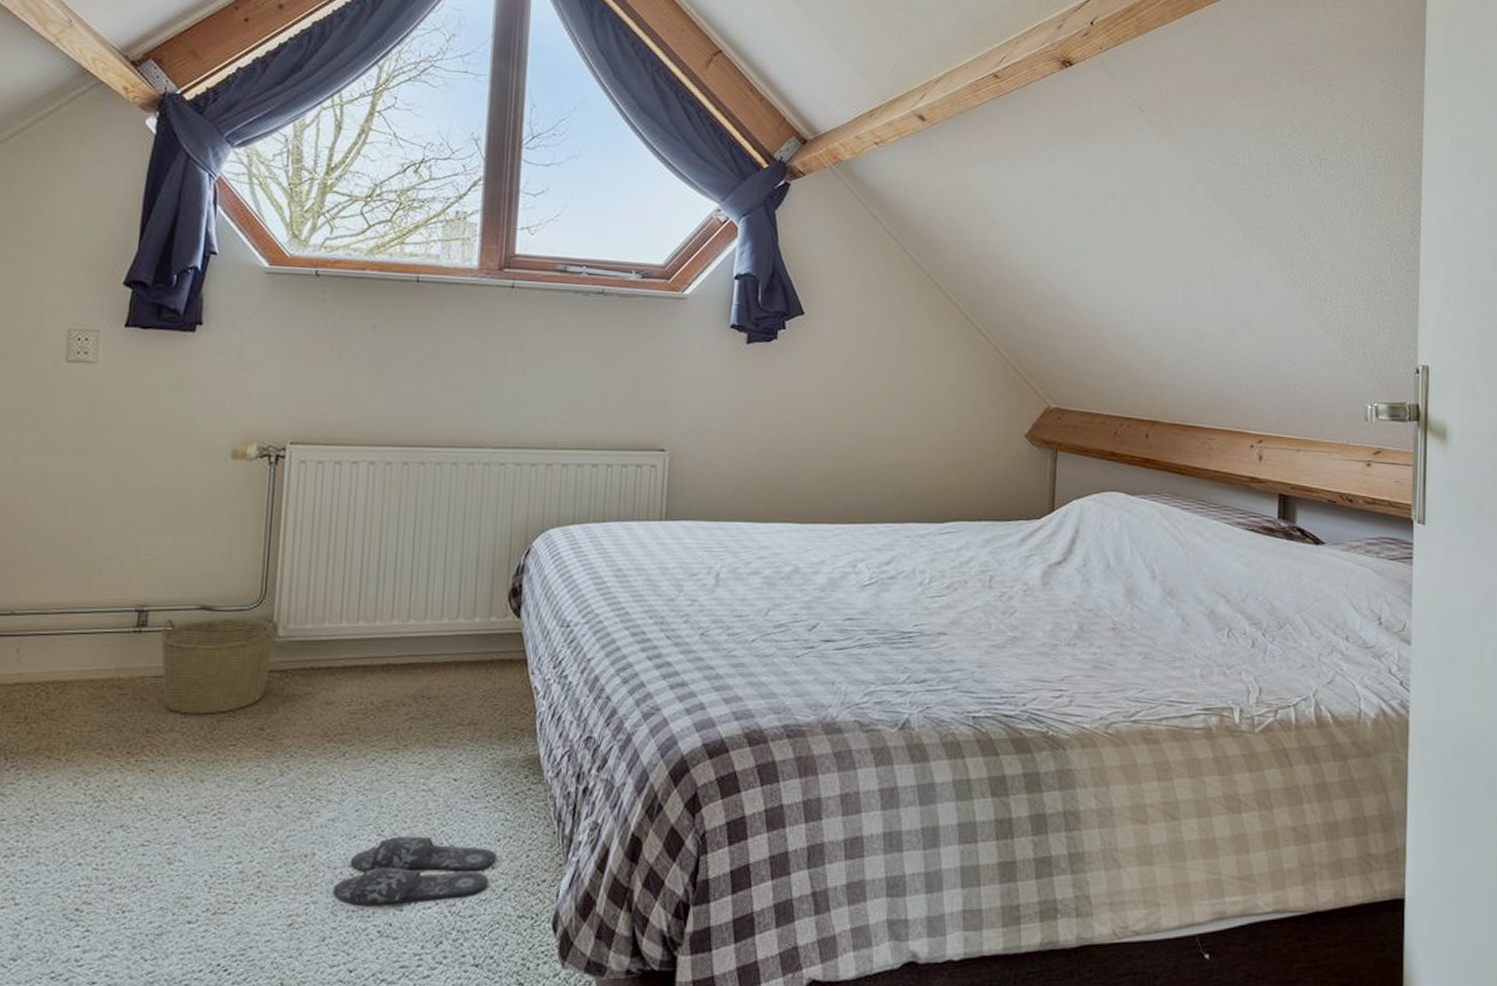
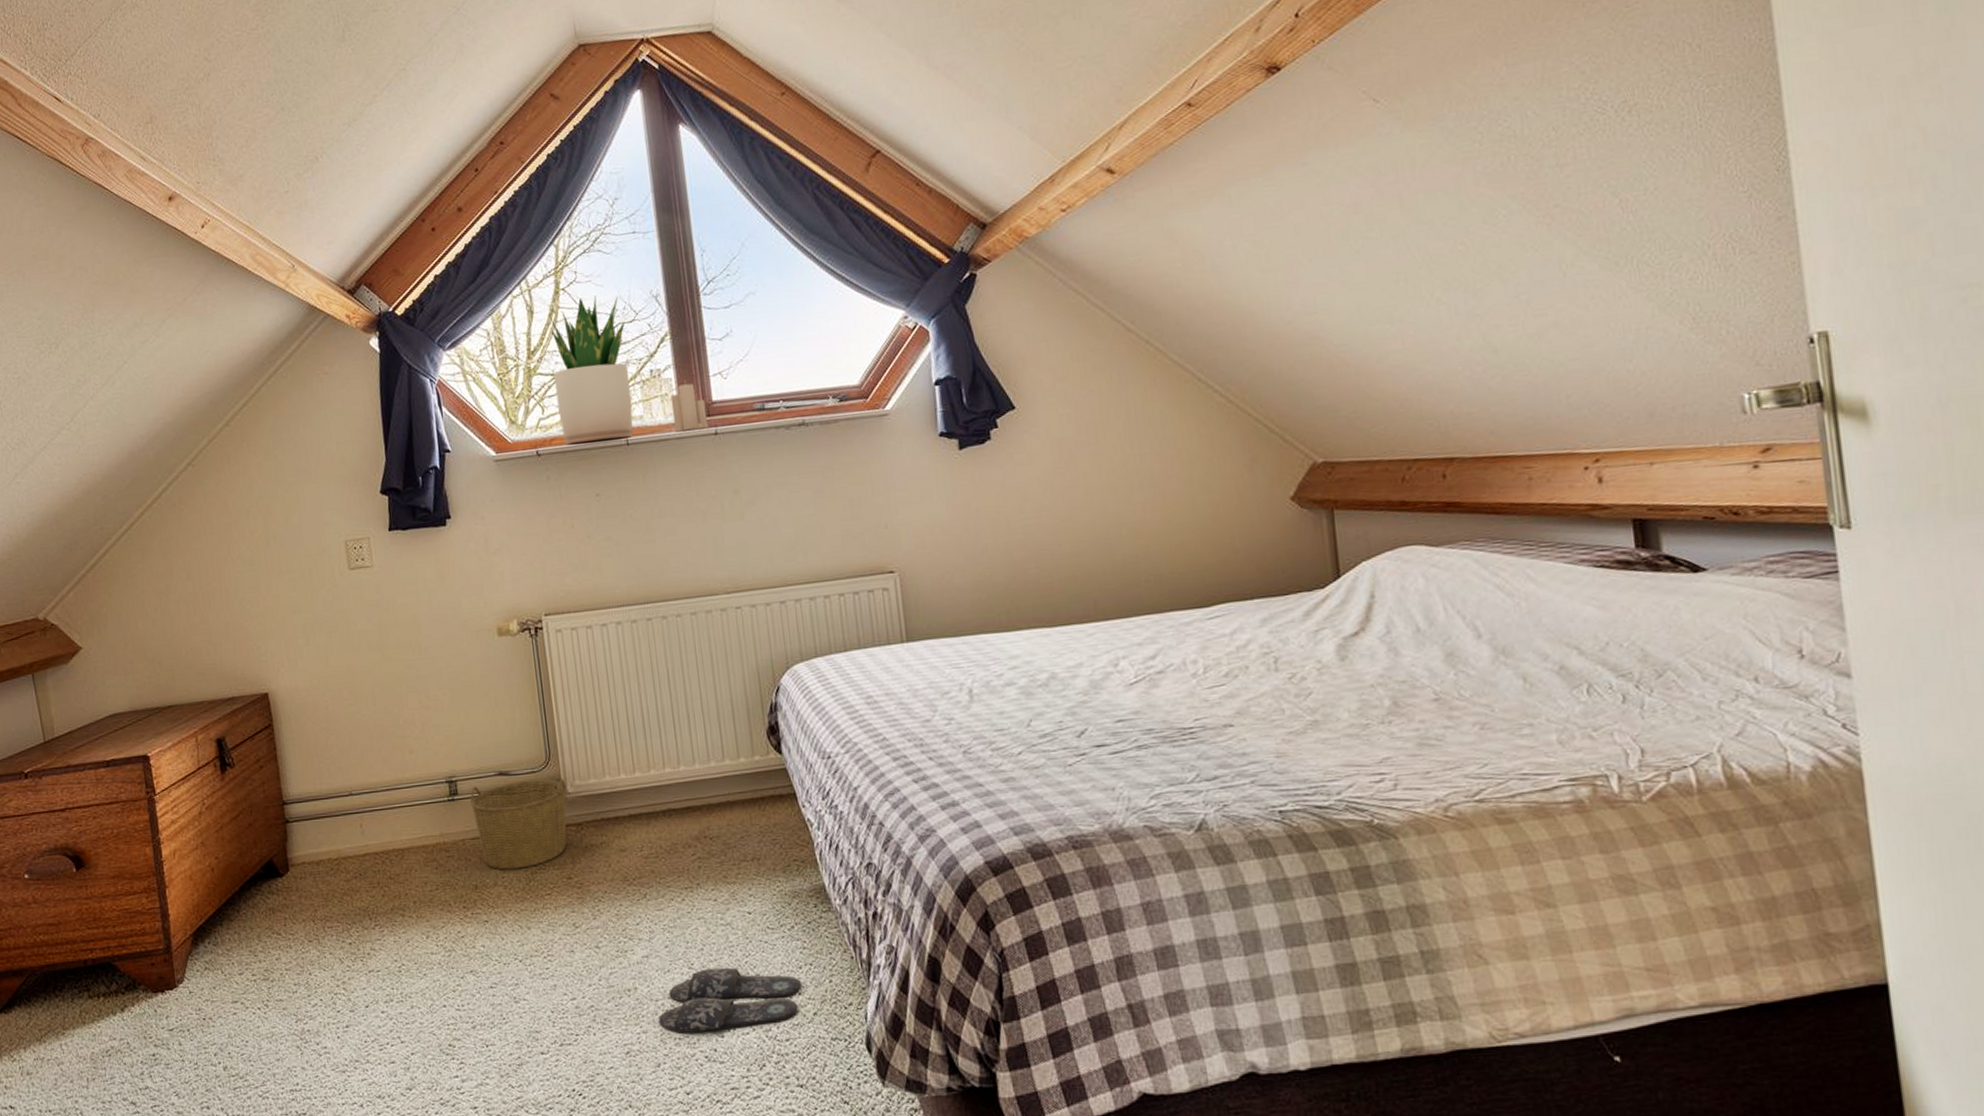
planter: none [348,124,438,276] -> present [551,296,633,446]
candle: none [470,228,508,280] -> present [670,380,708,432]

